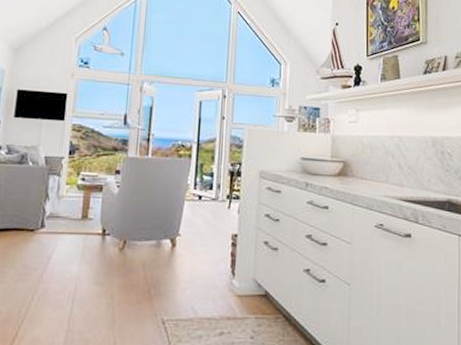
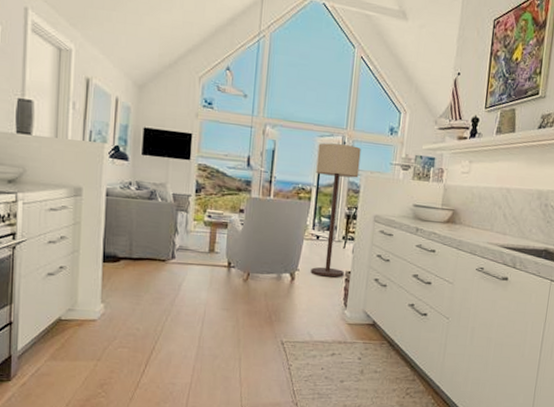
floor lamp: none [193,97,242,242] -> present [311,142,361,278]

